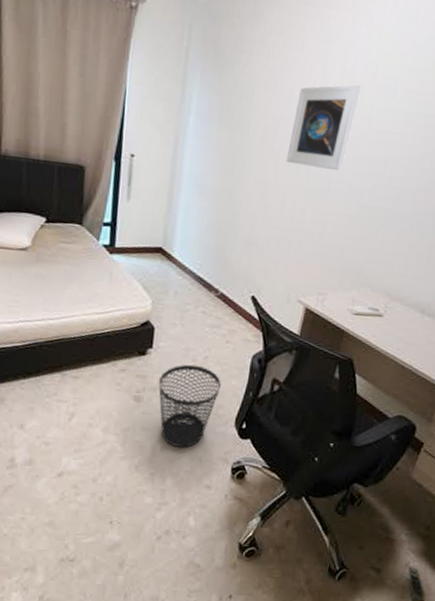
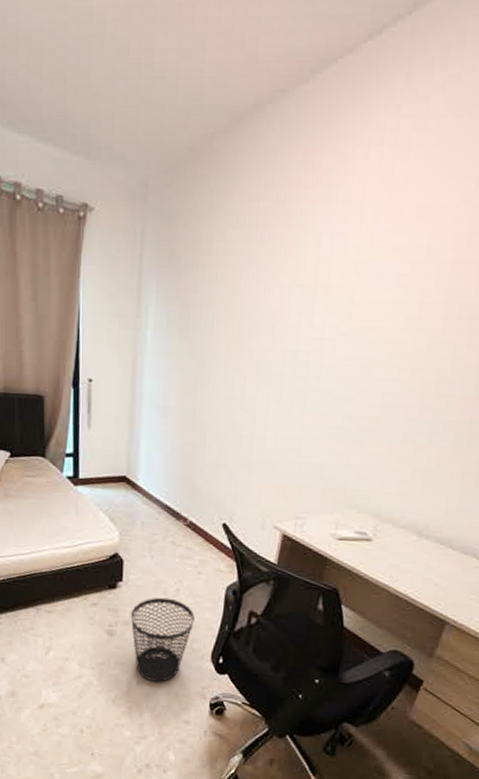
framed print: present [286,84,362,172] -> none [255,275,340,379]

